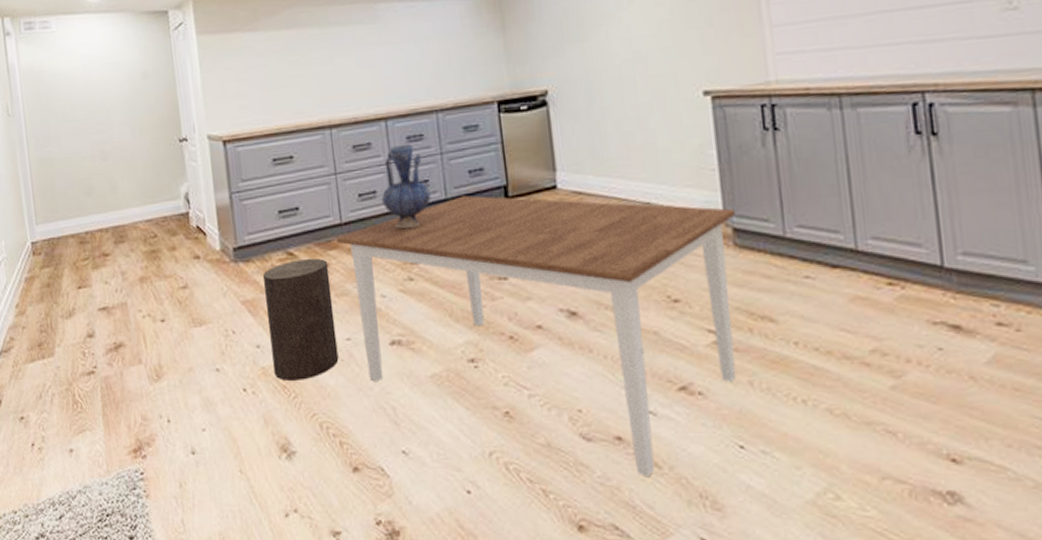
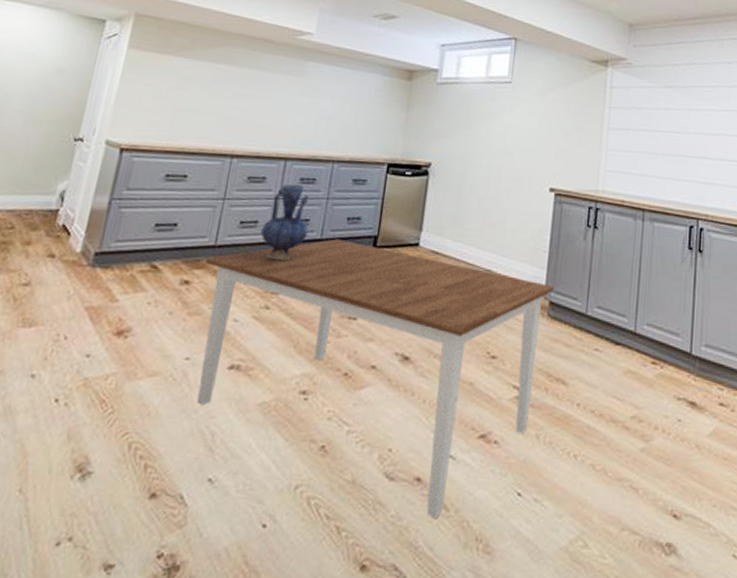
stool: present [262,258,339,381] -> none [96,273,191,396]

